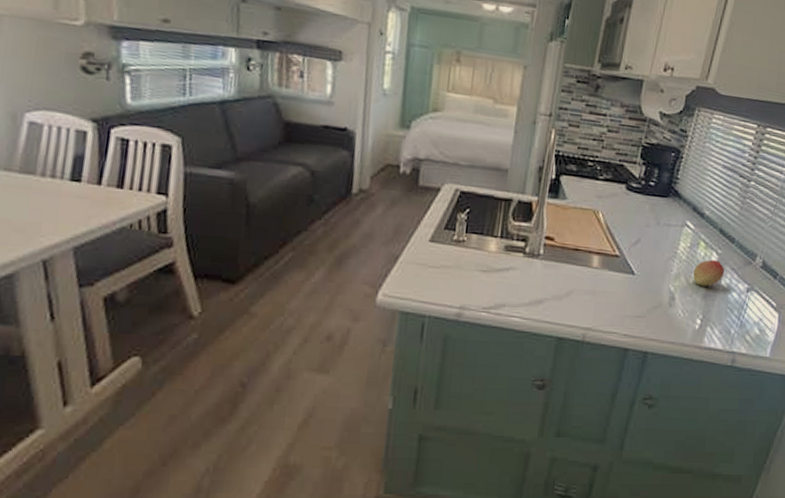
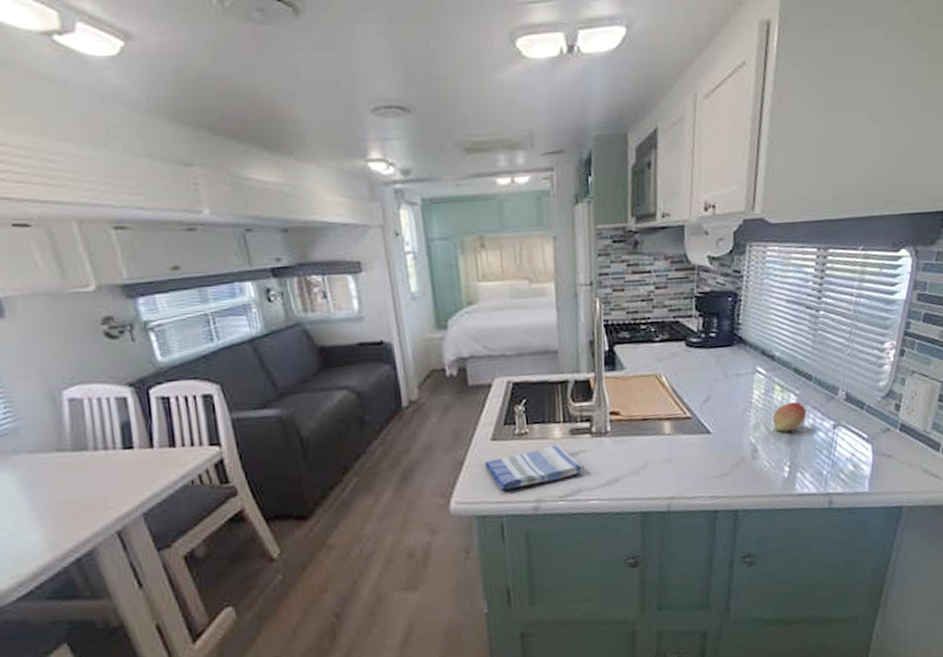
dish towel: none [418,257,511,293] -> present [484,444,584,492]

